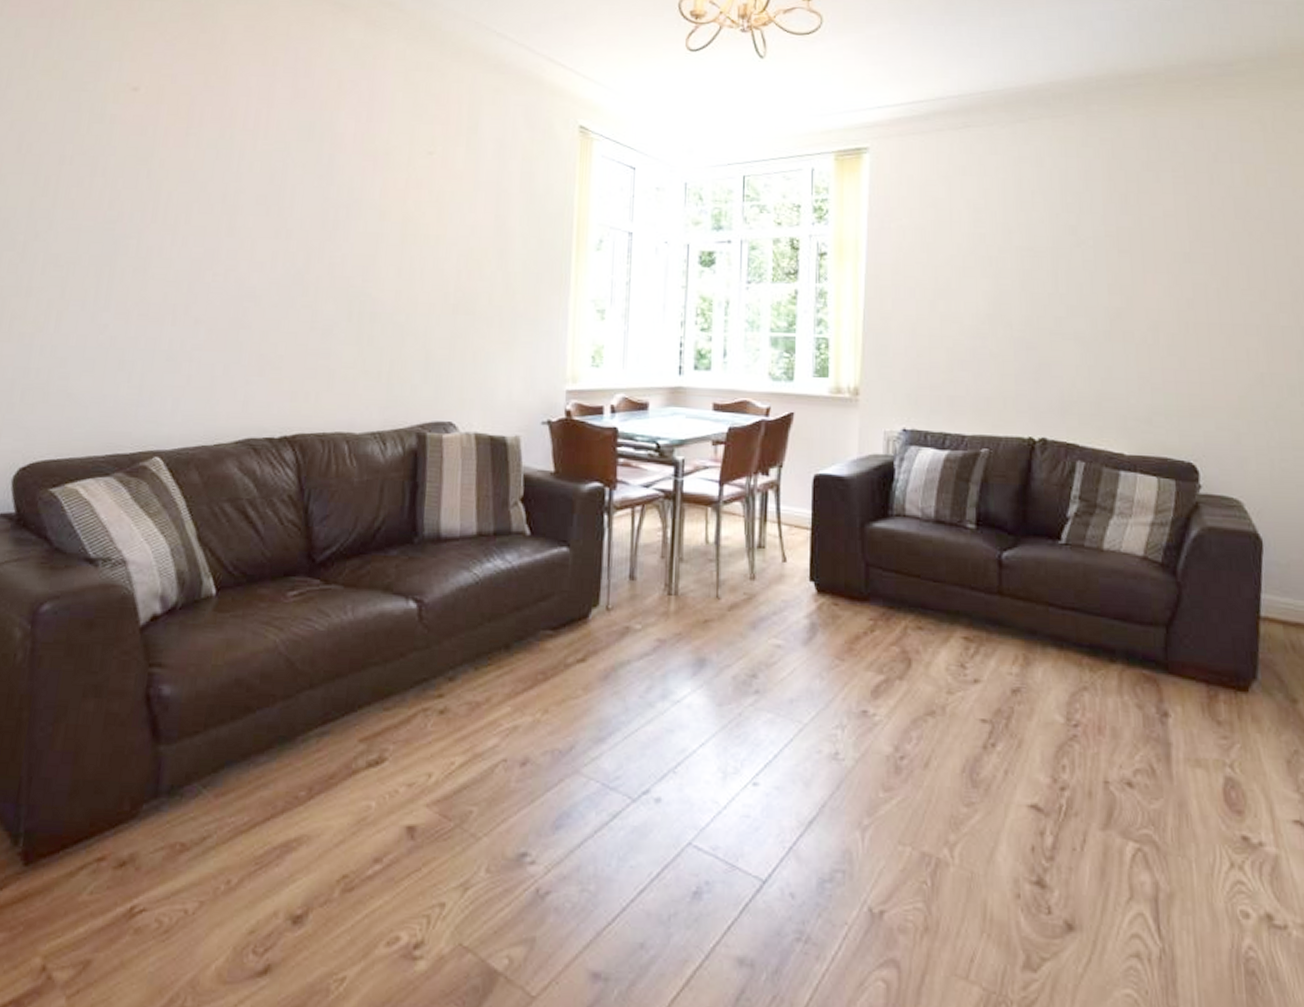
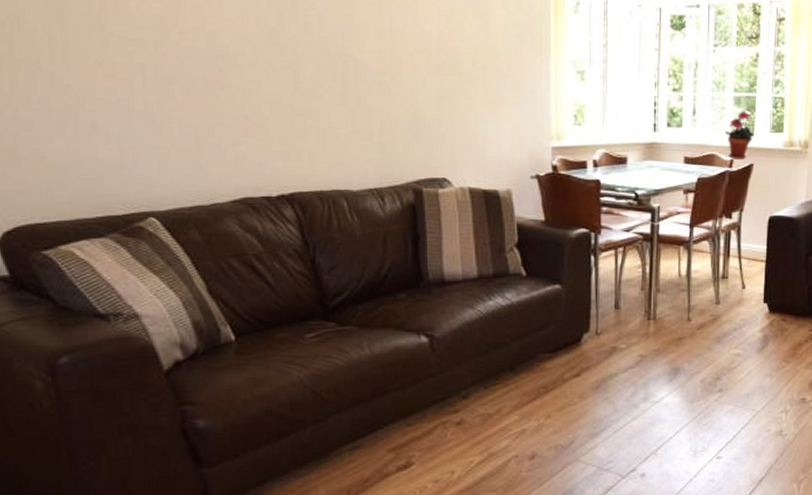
potted plant: none [759,353,794,408] -> present [724,111,754,160]

